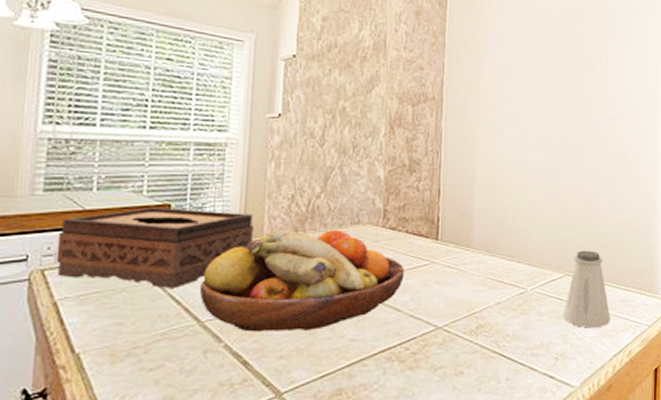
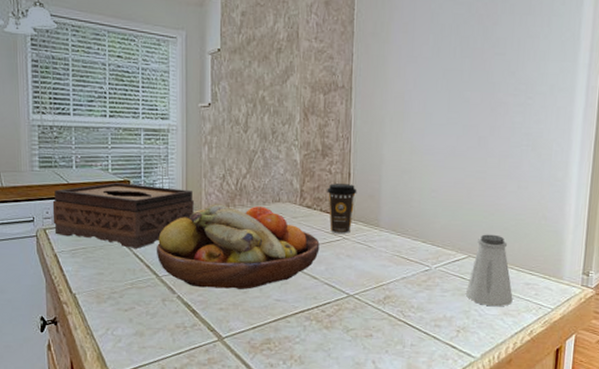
coffee cup: none [414,202,448,257] -> present [327,183,357,234]

